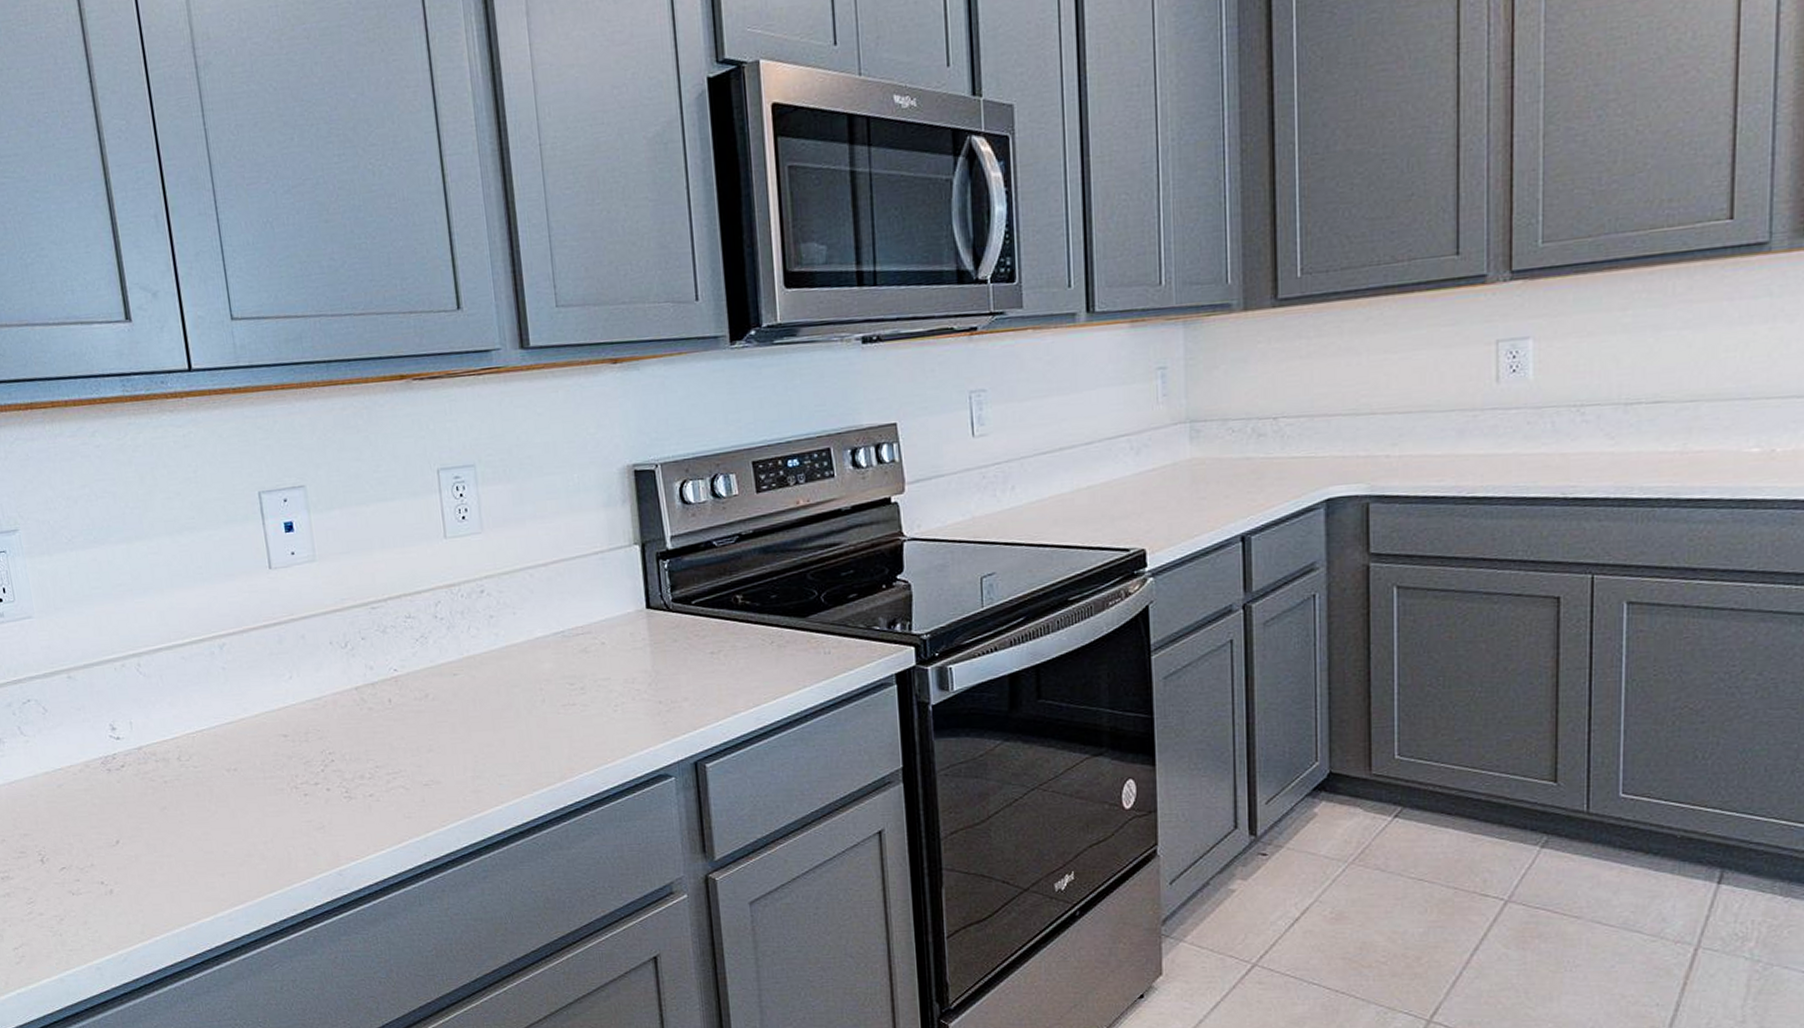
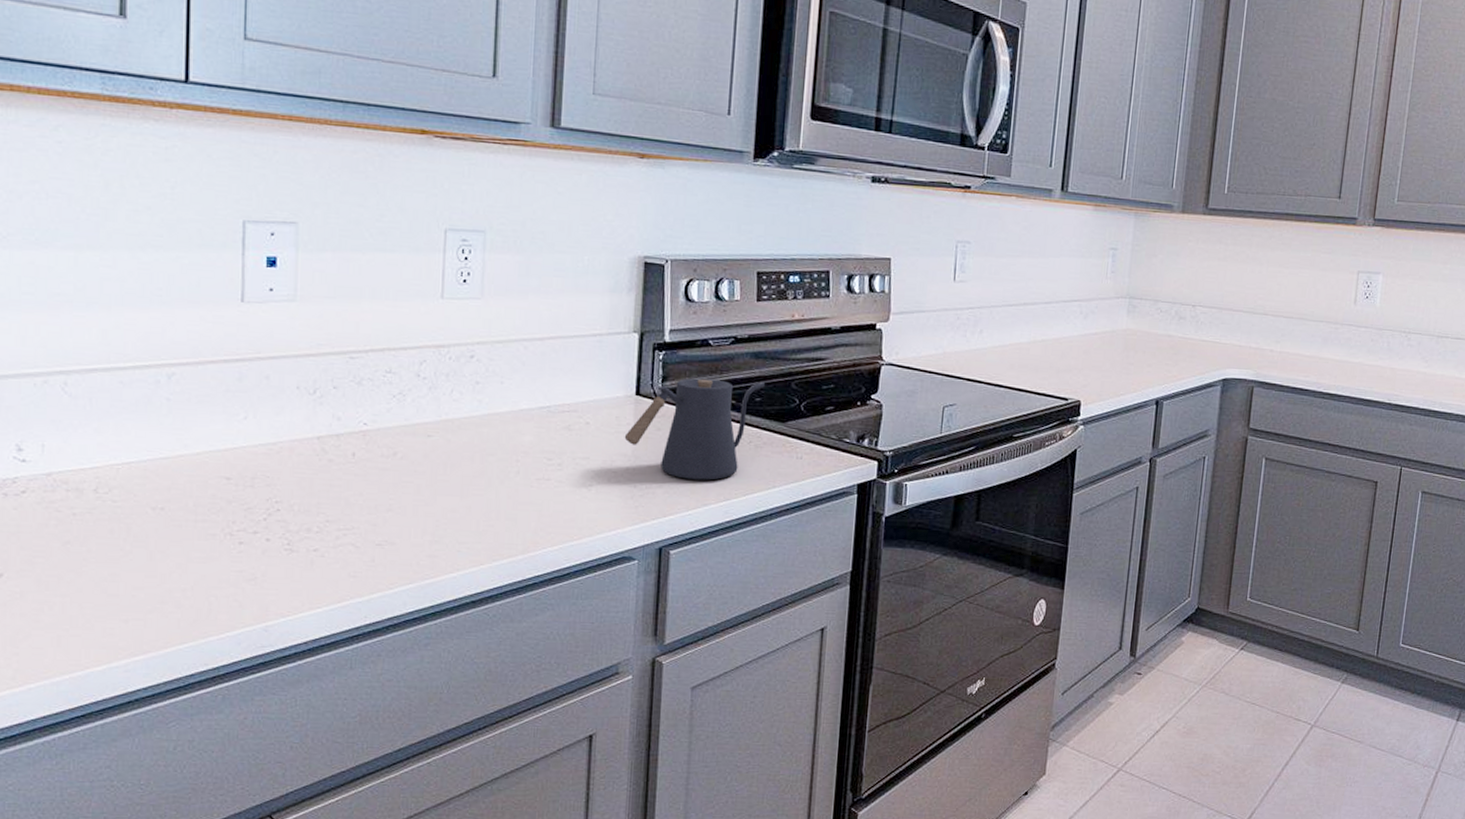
kettle: none [641,577,780,689] -> present [624,378,766,480]

